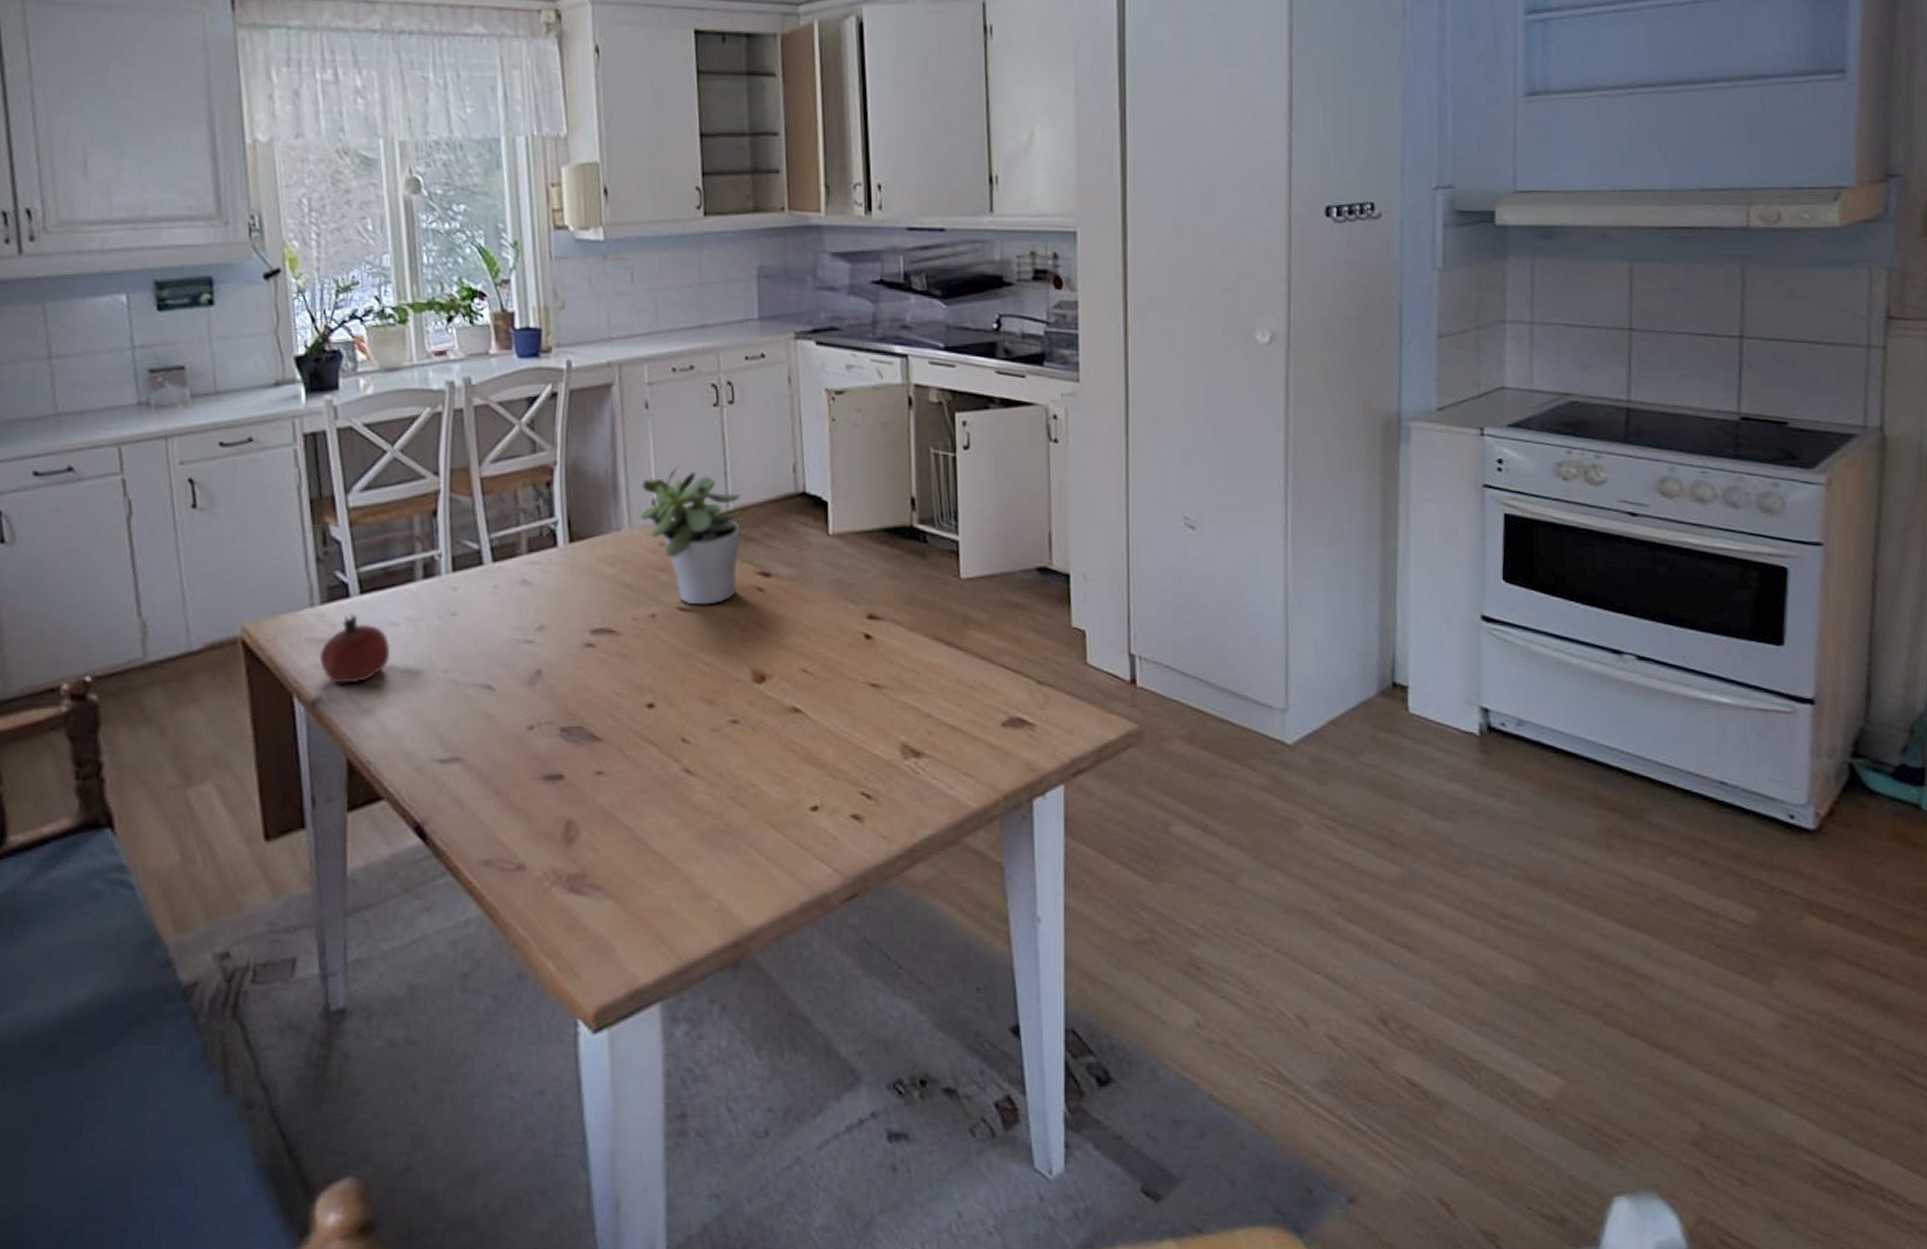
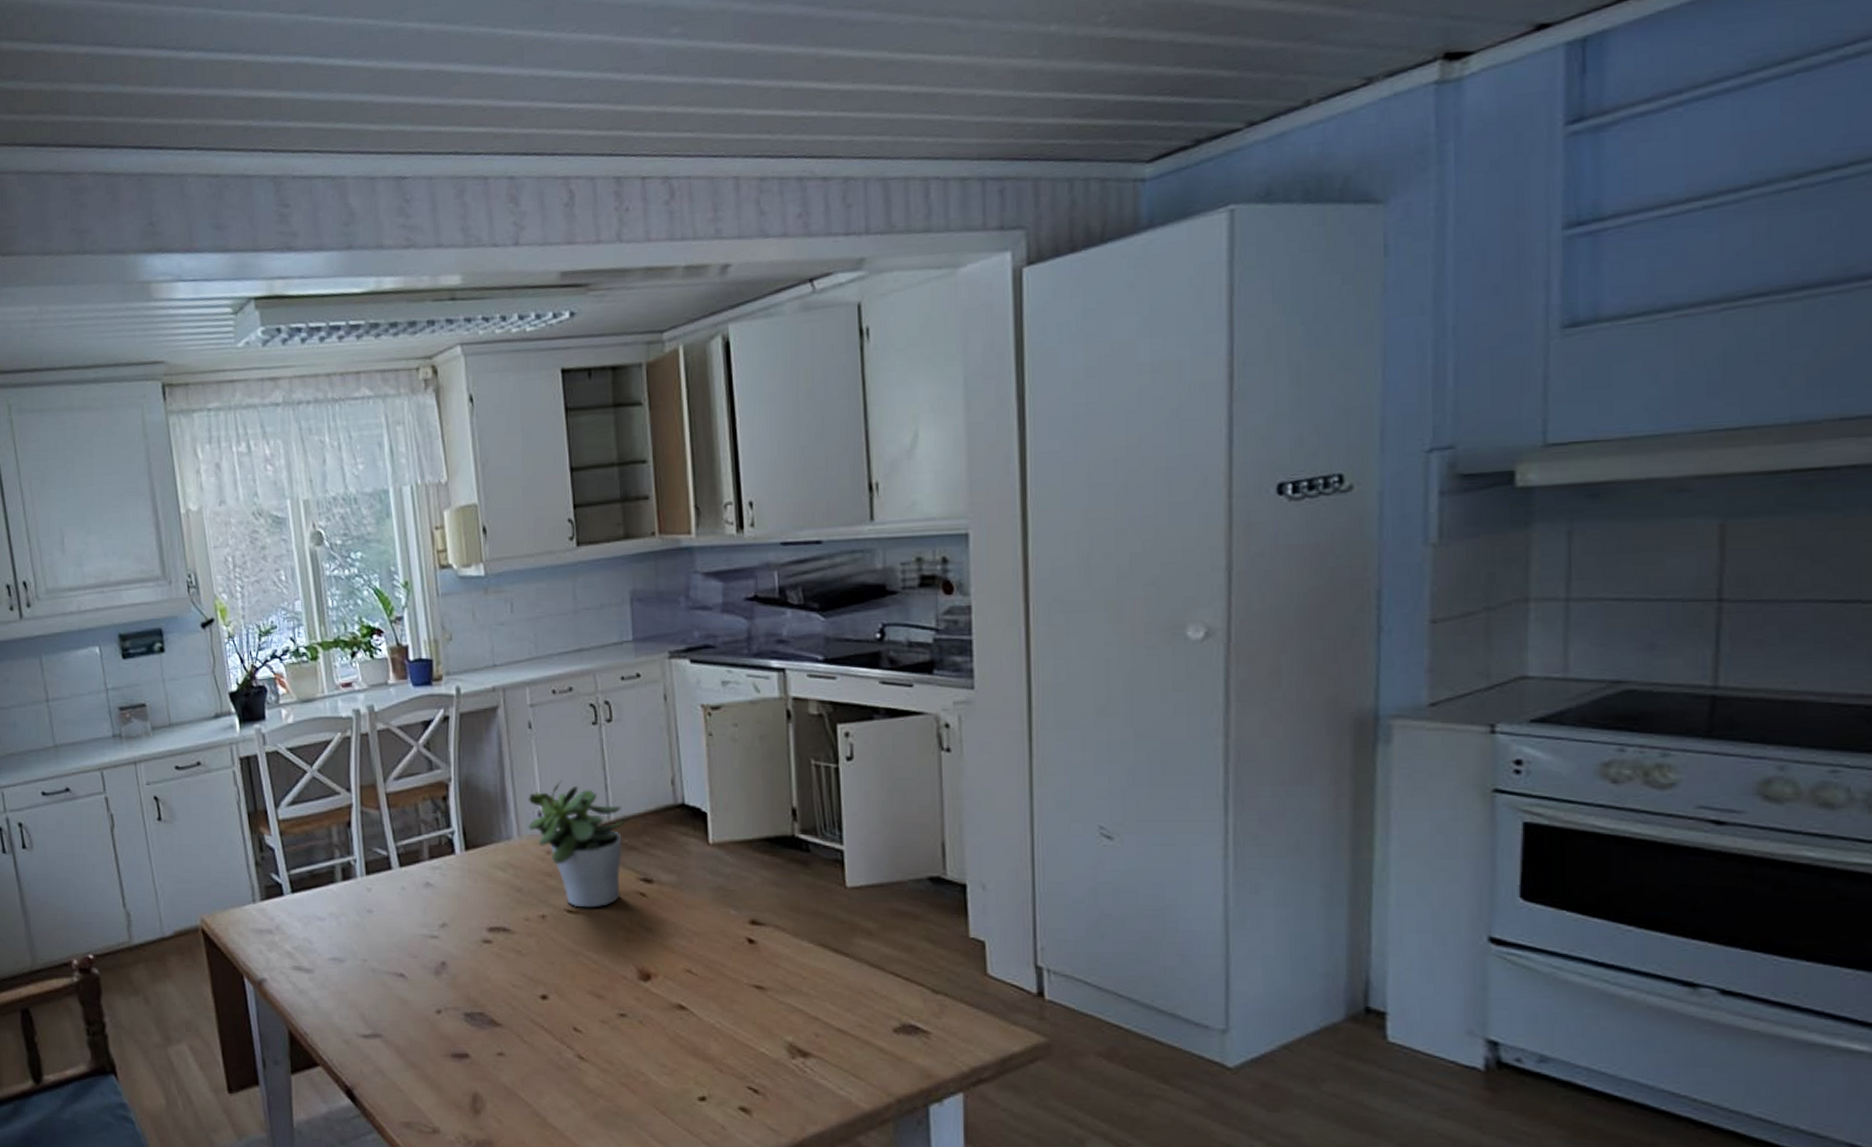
fruit: present [320,614,391,684] -> none [263,910,319,968]

